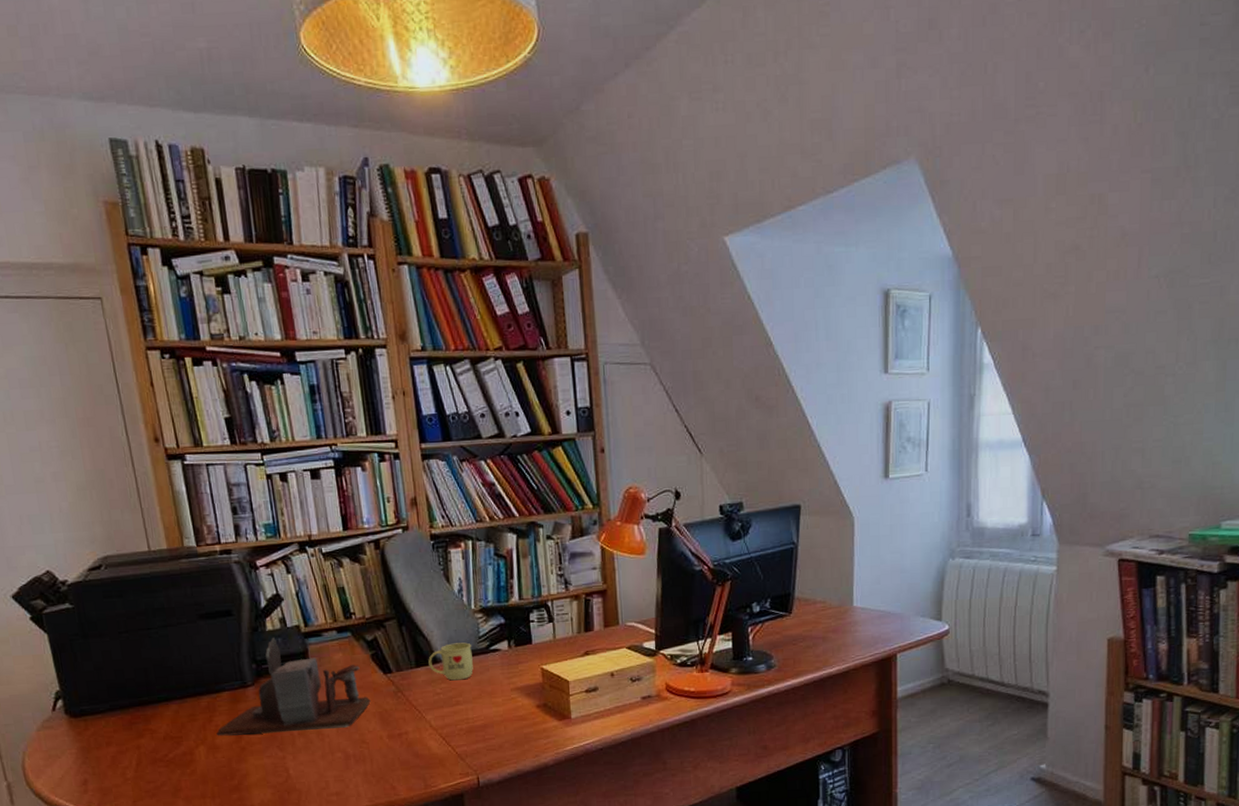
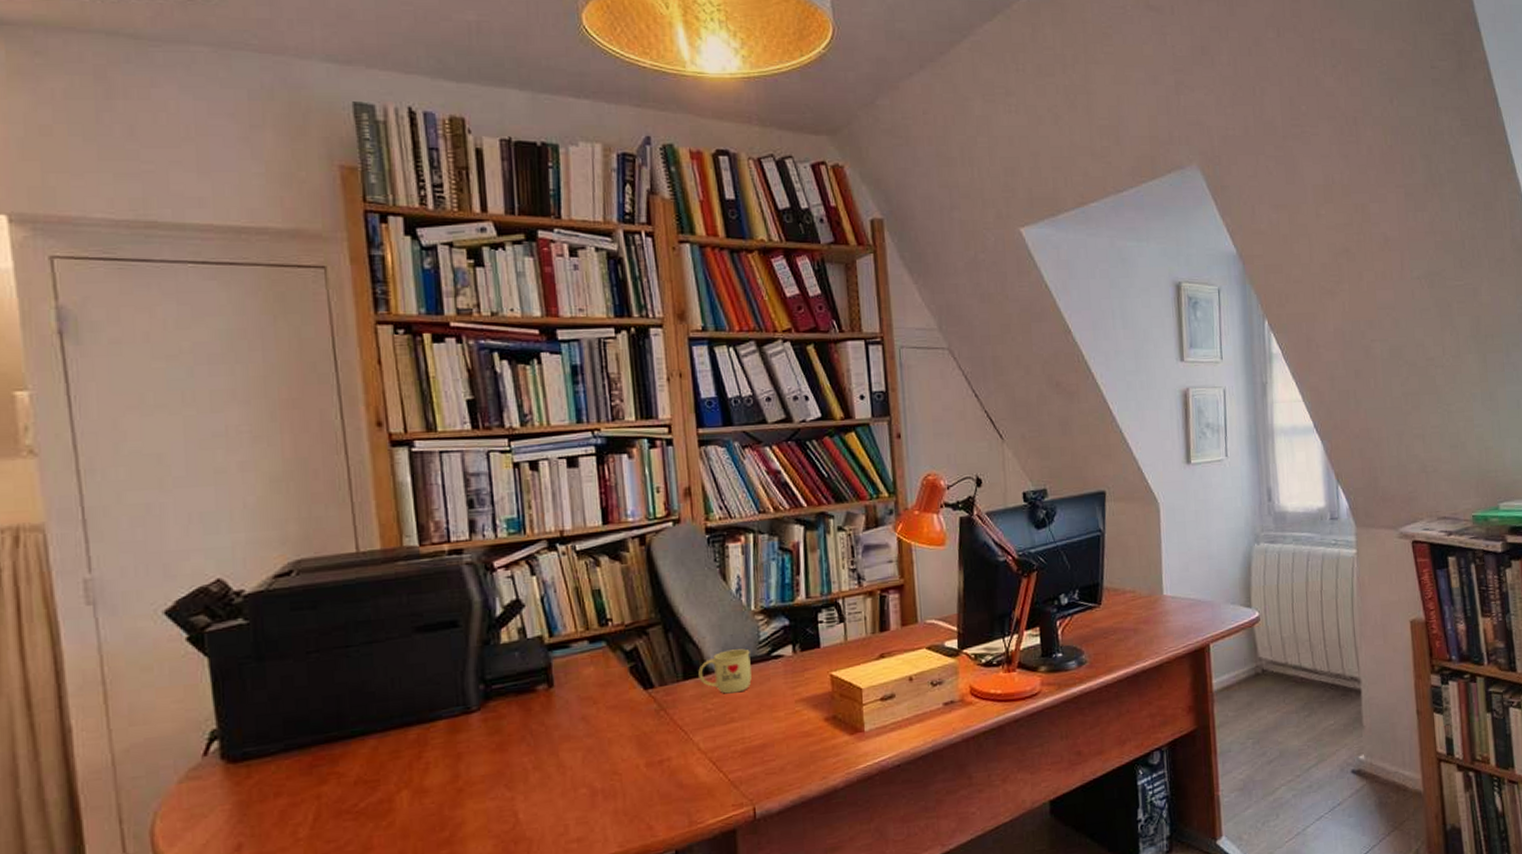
desk organizer: present [216,637,371,736] -> none [426,650,627,777]

